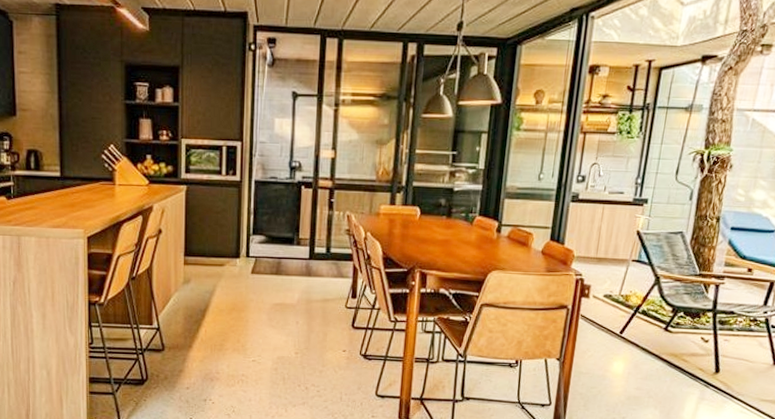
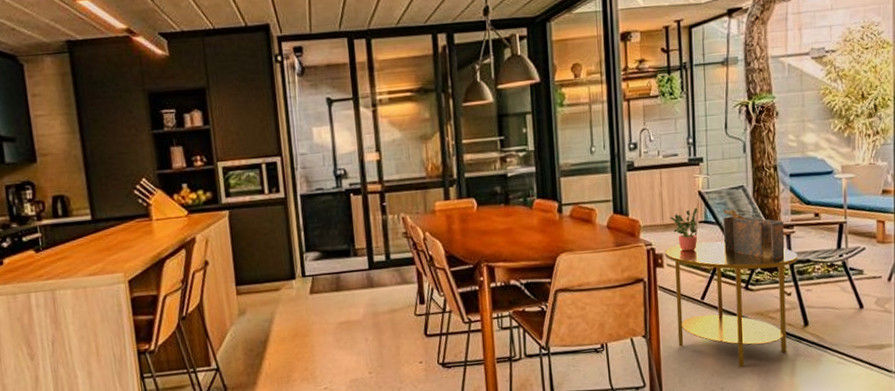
side table: none [589,279,723,401] -> present [664,241,798,367]
potted plant: none [604,246,633,287] -> present [669,207,698,252]
book: none [652,252,716,307] -> present [722,209,785,260]

